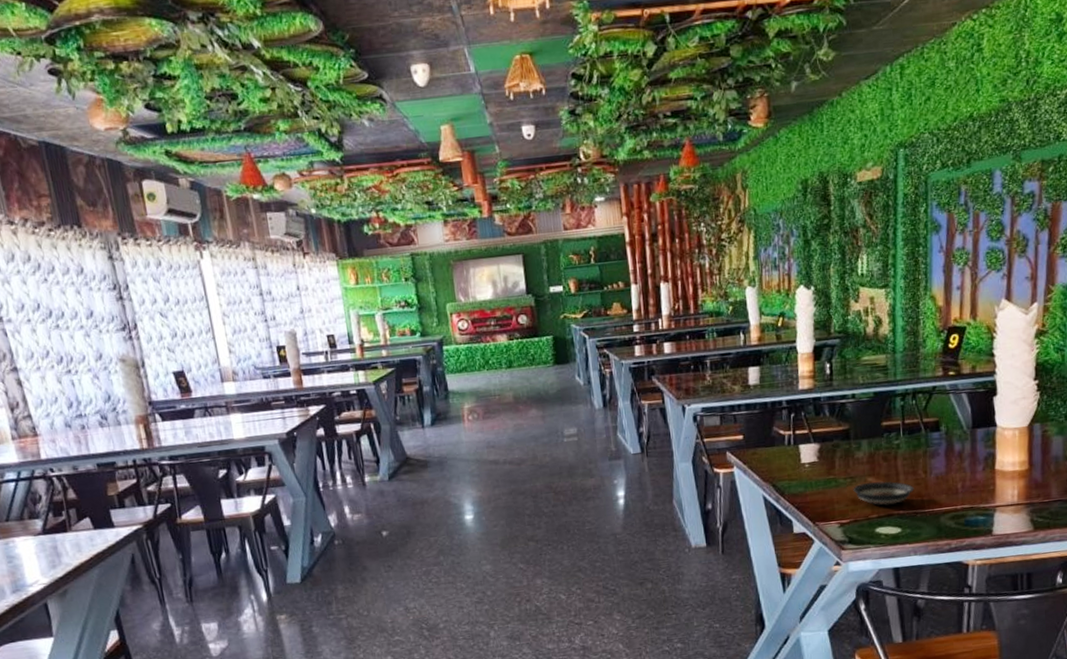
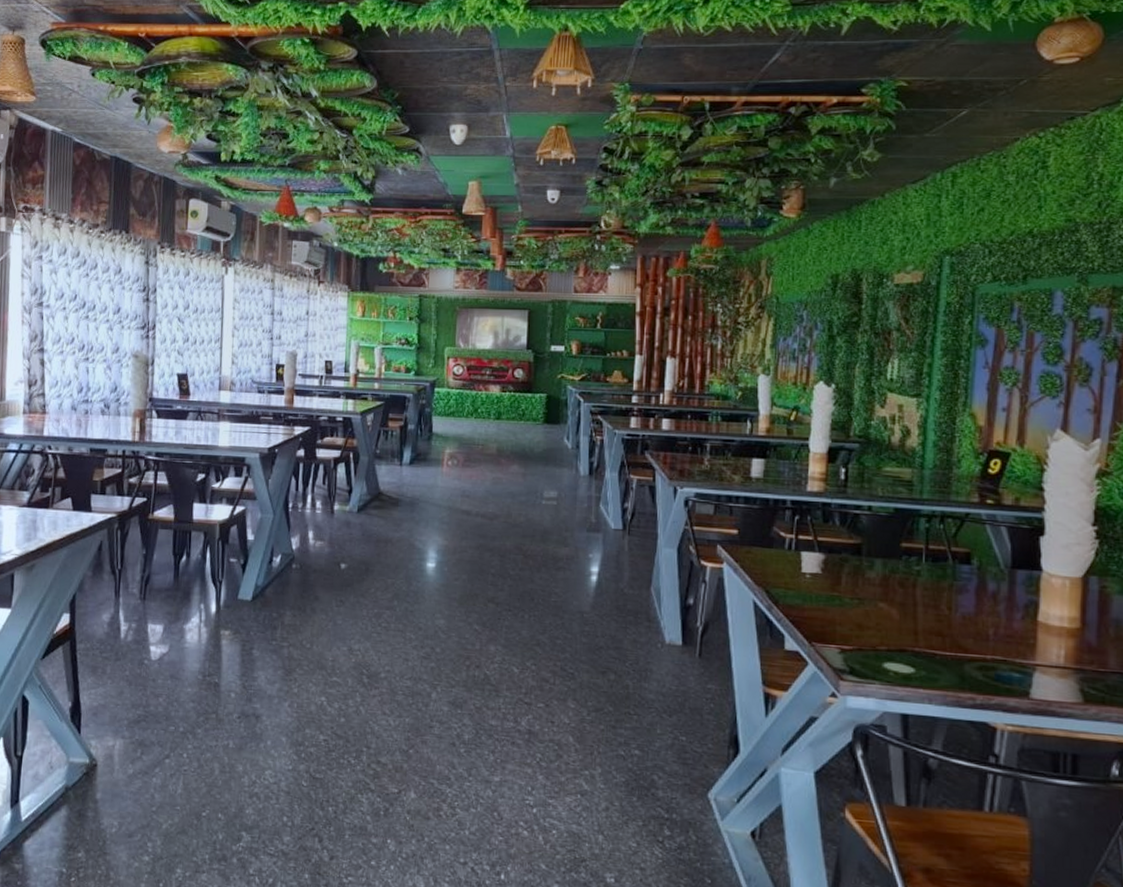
saucer: present [853,481,914,506] -> none [860,608,935,639]

